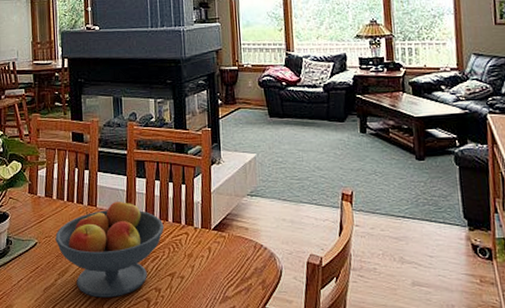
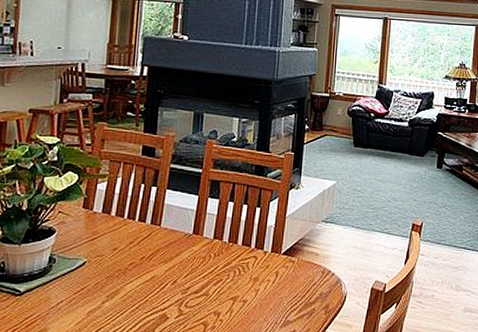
fruit bowl: present [55,198,164,298] -> none [108,218,232,322]

